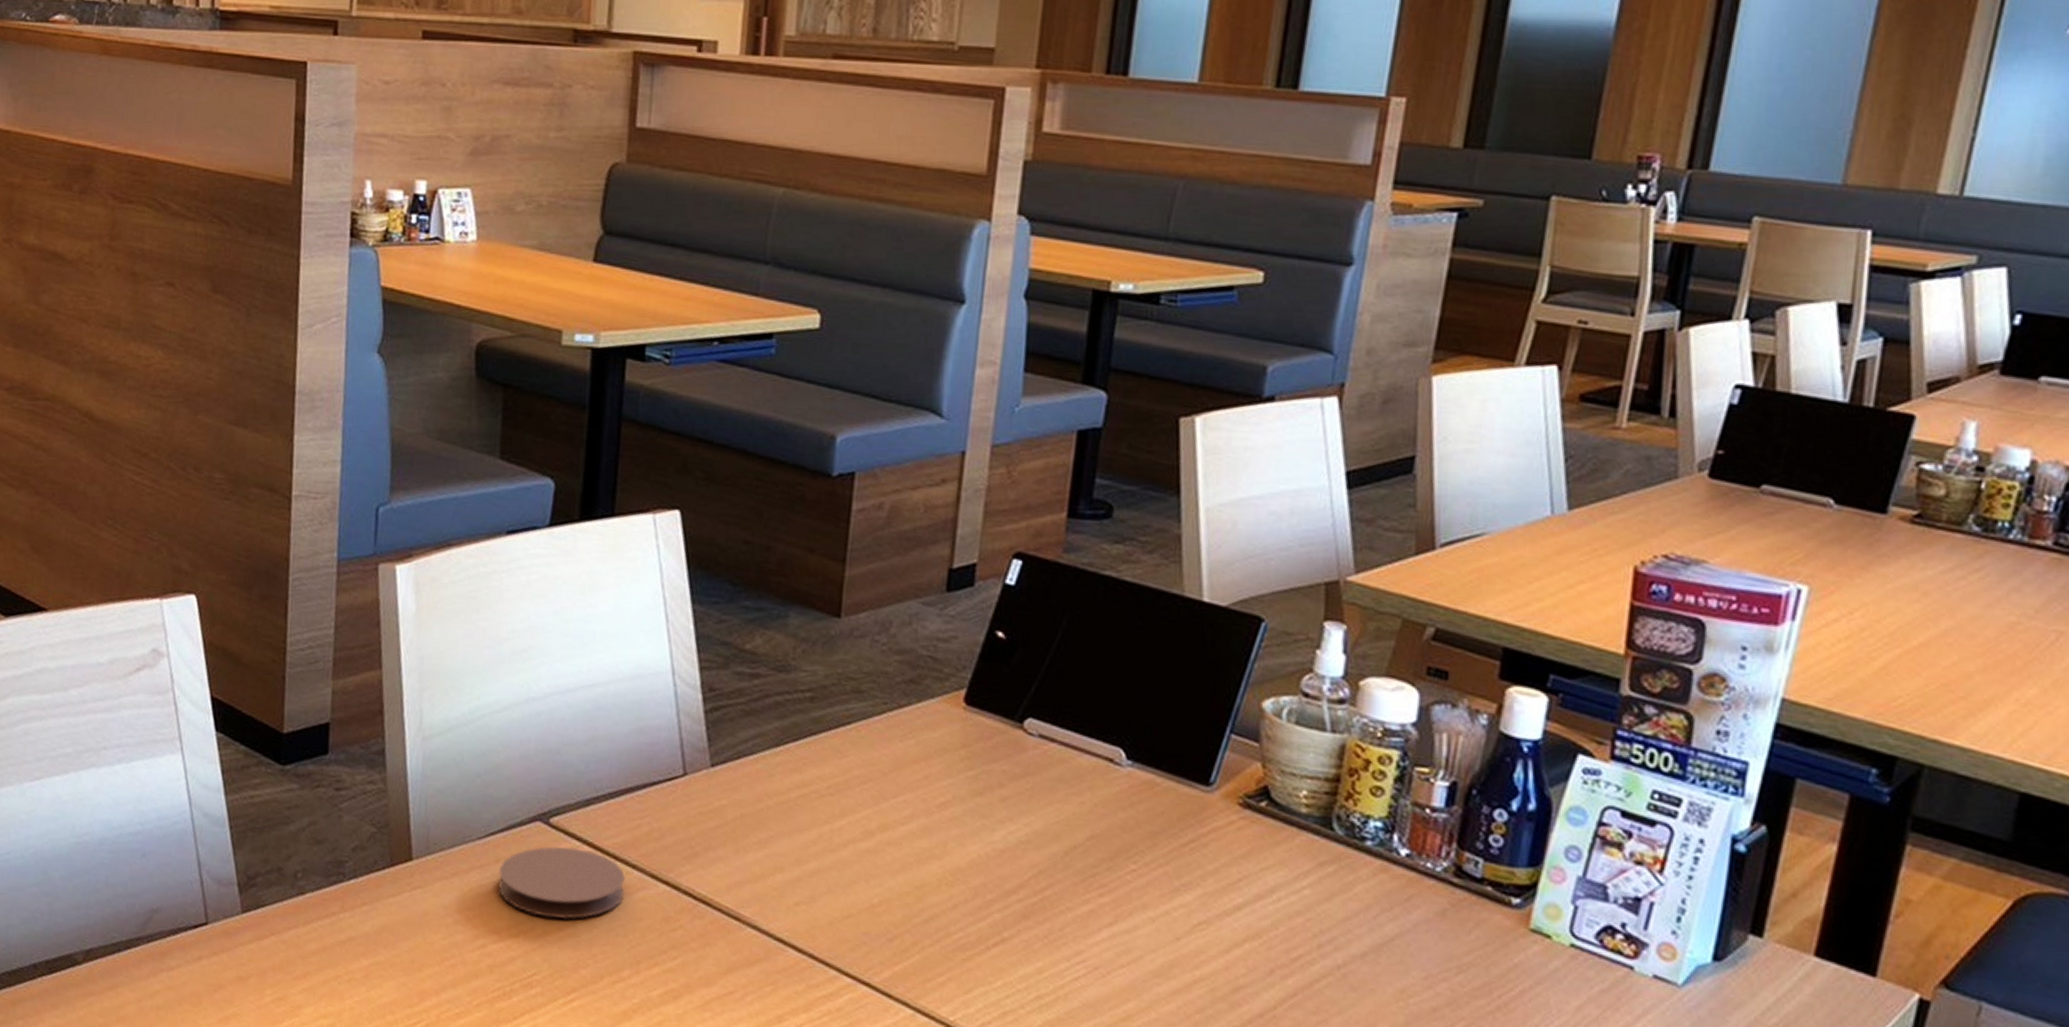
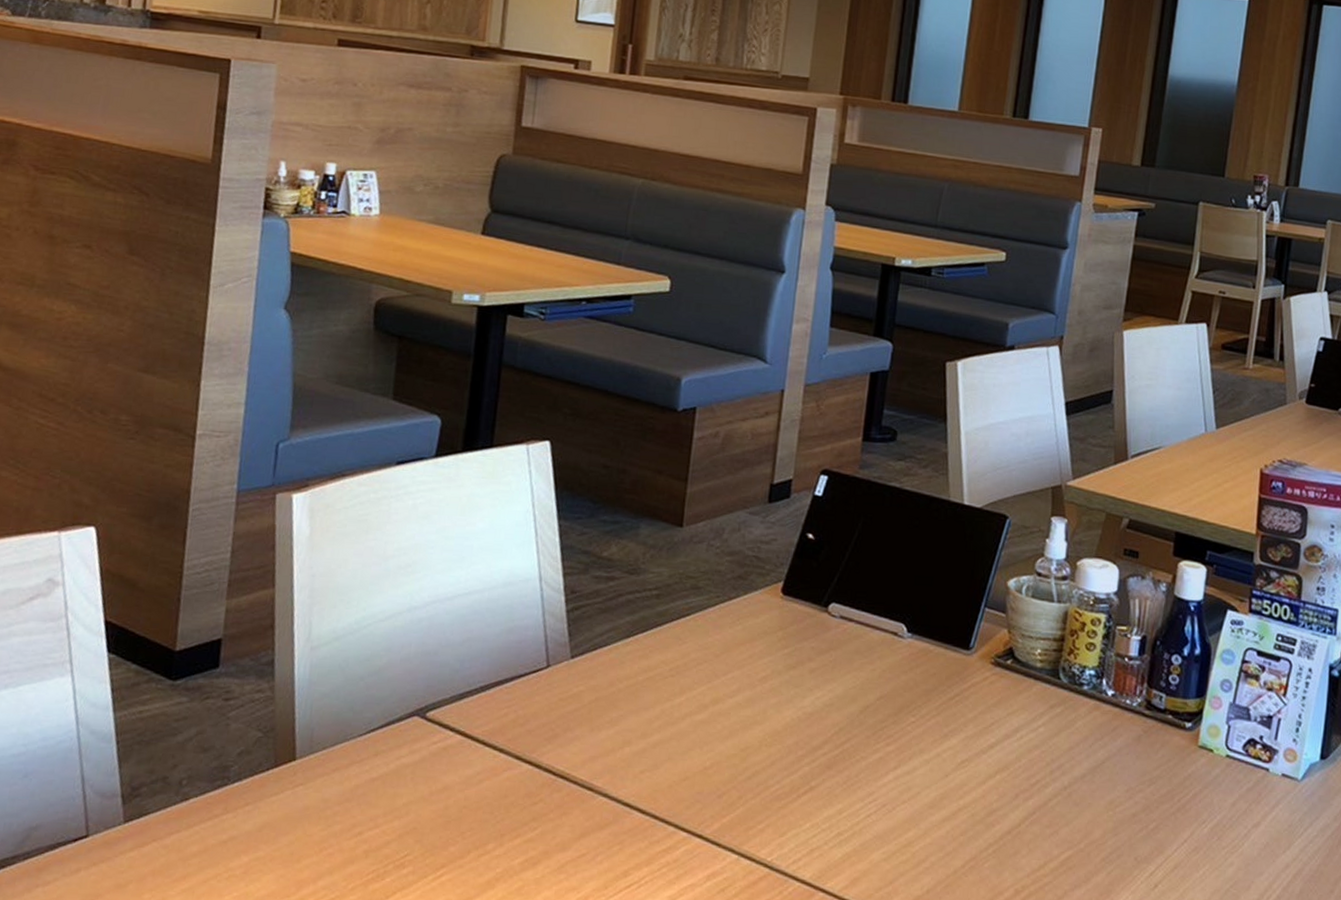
coaster: present [498,846,625,920] -> none [376,737,493,802]

